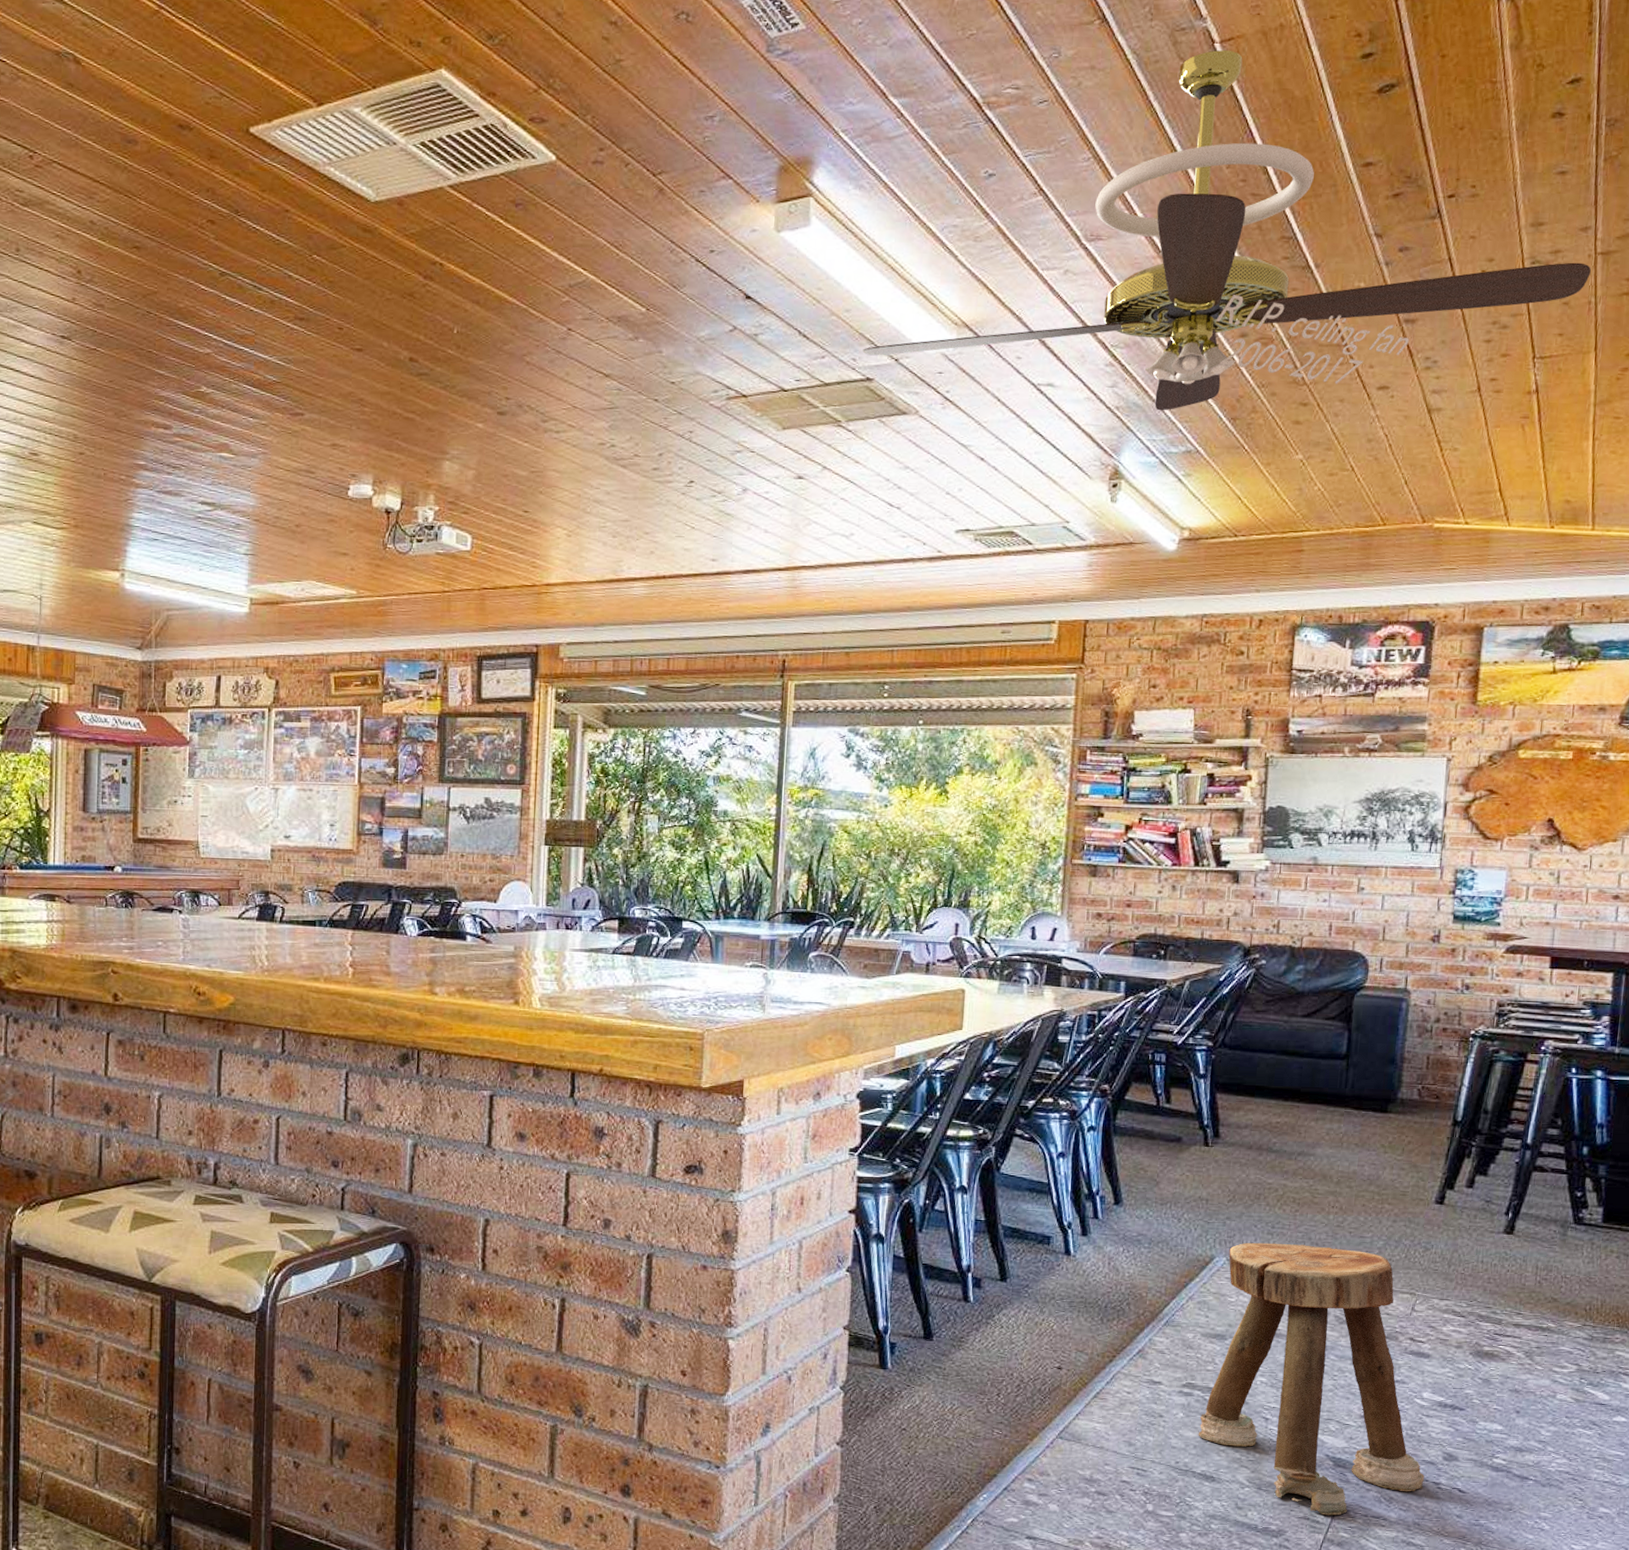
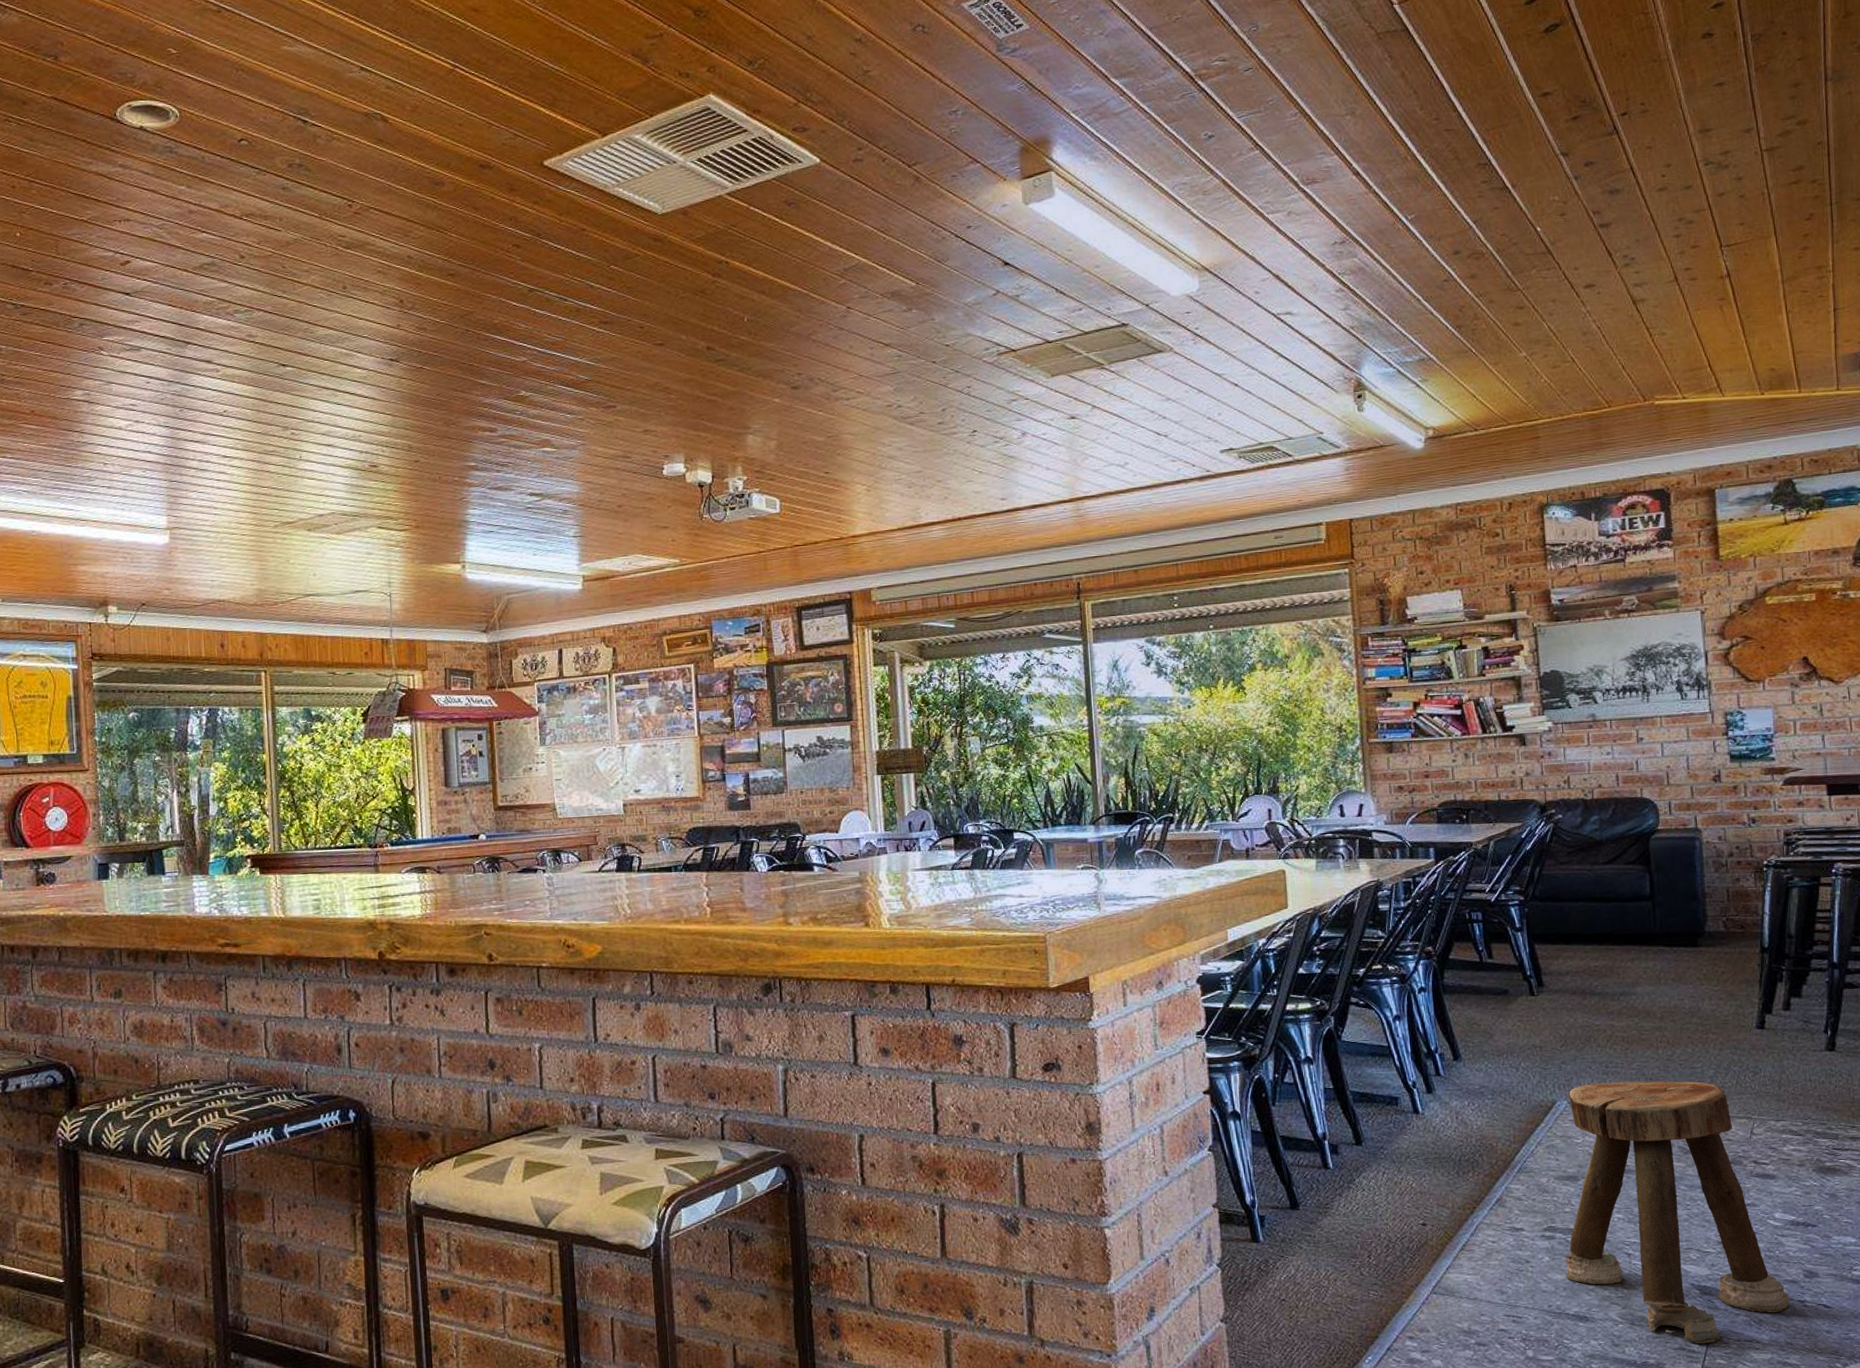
ceiling fan: present [862,50,1591,411] -> none [1115,10,1760,327]

